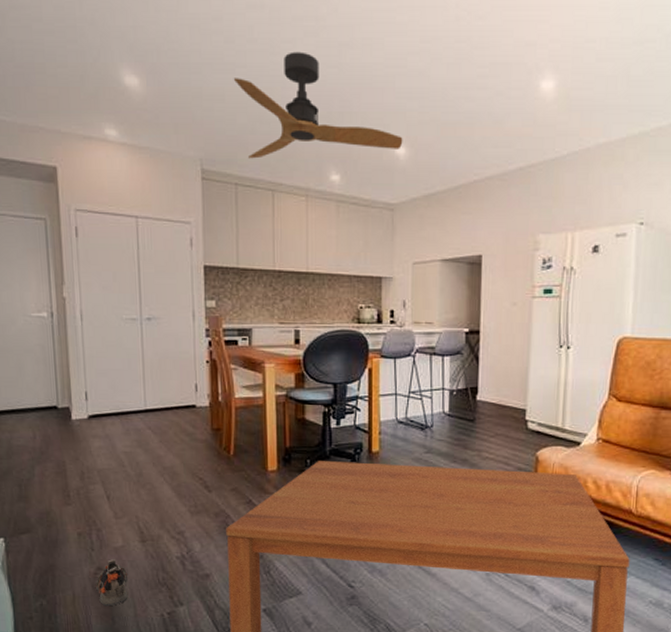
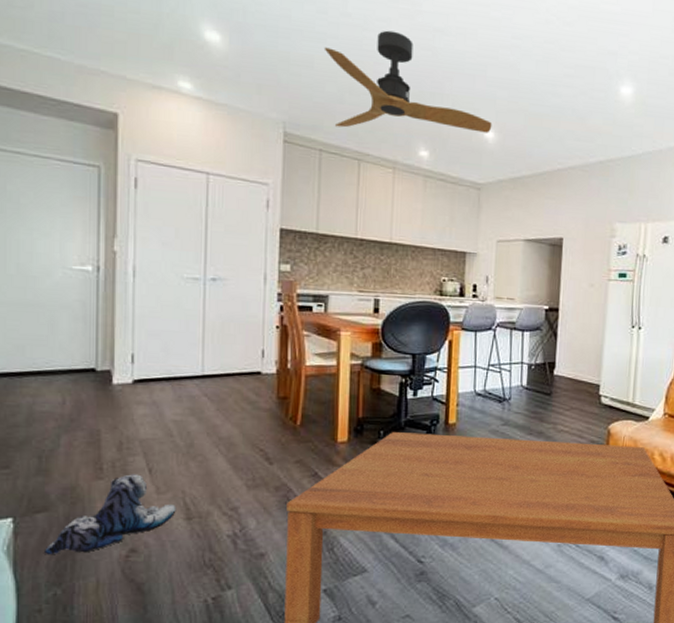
plush toy: none [30,500,132,570] -> present [44,474,176,554]
shoe: present [96,559,128,607] -> none [127,540,166,594]

